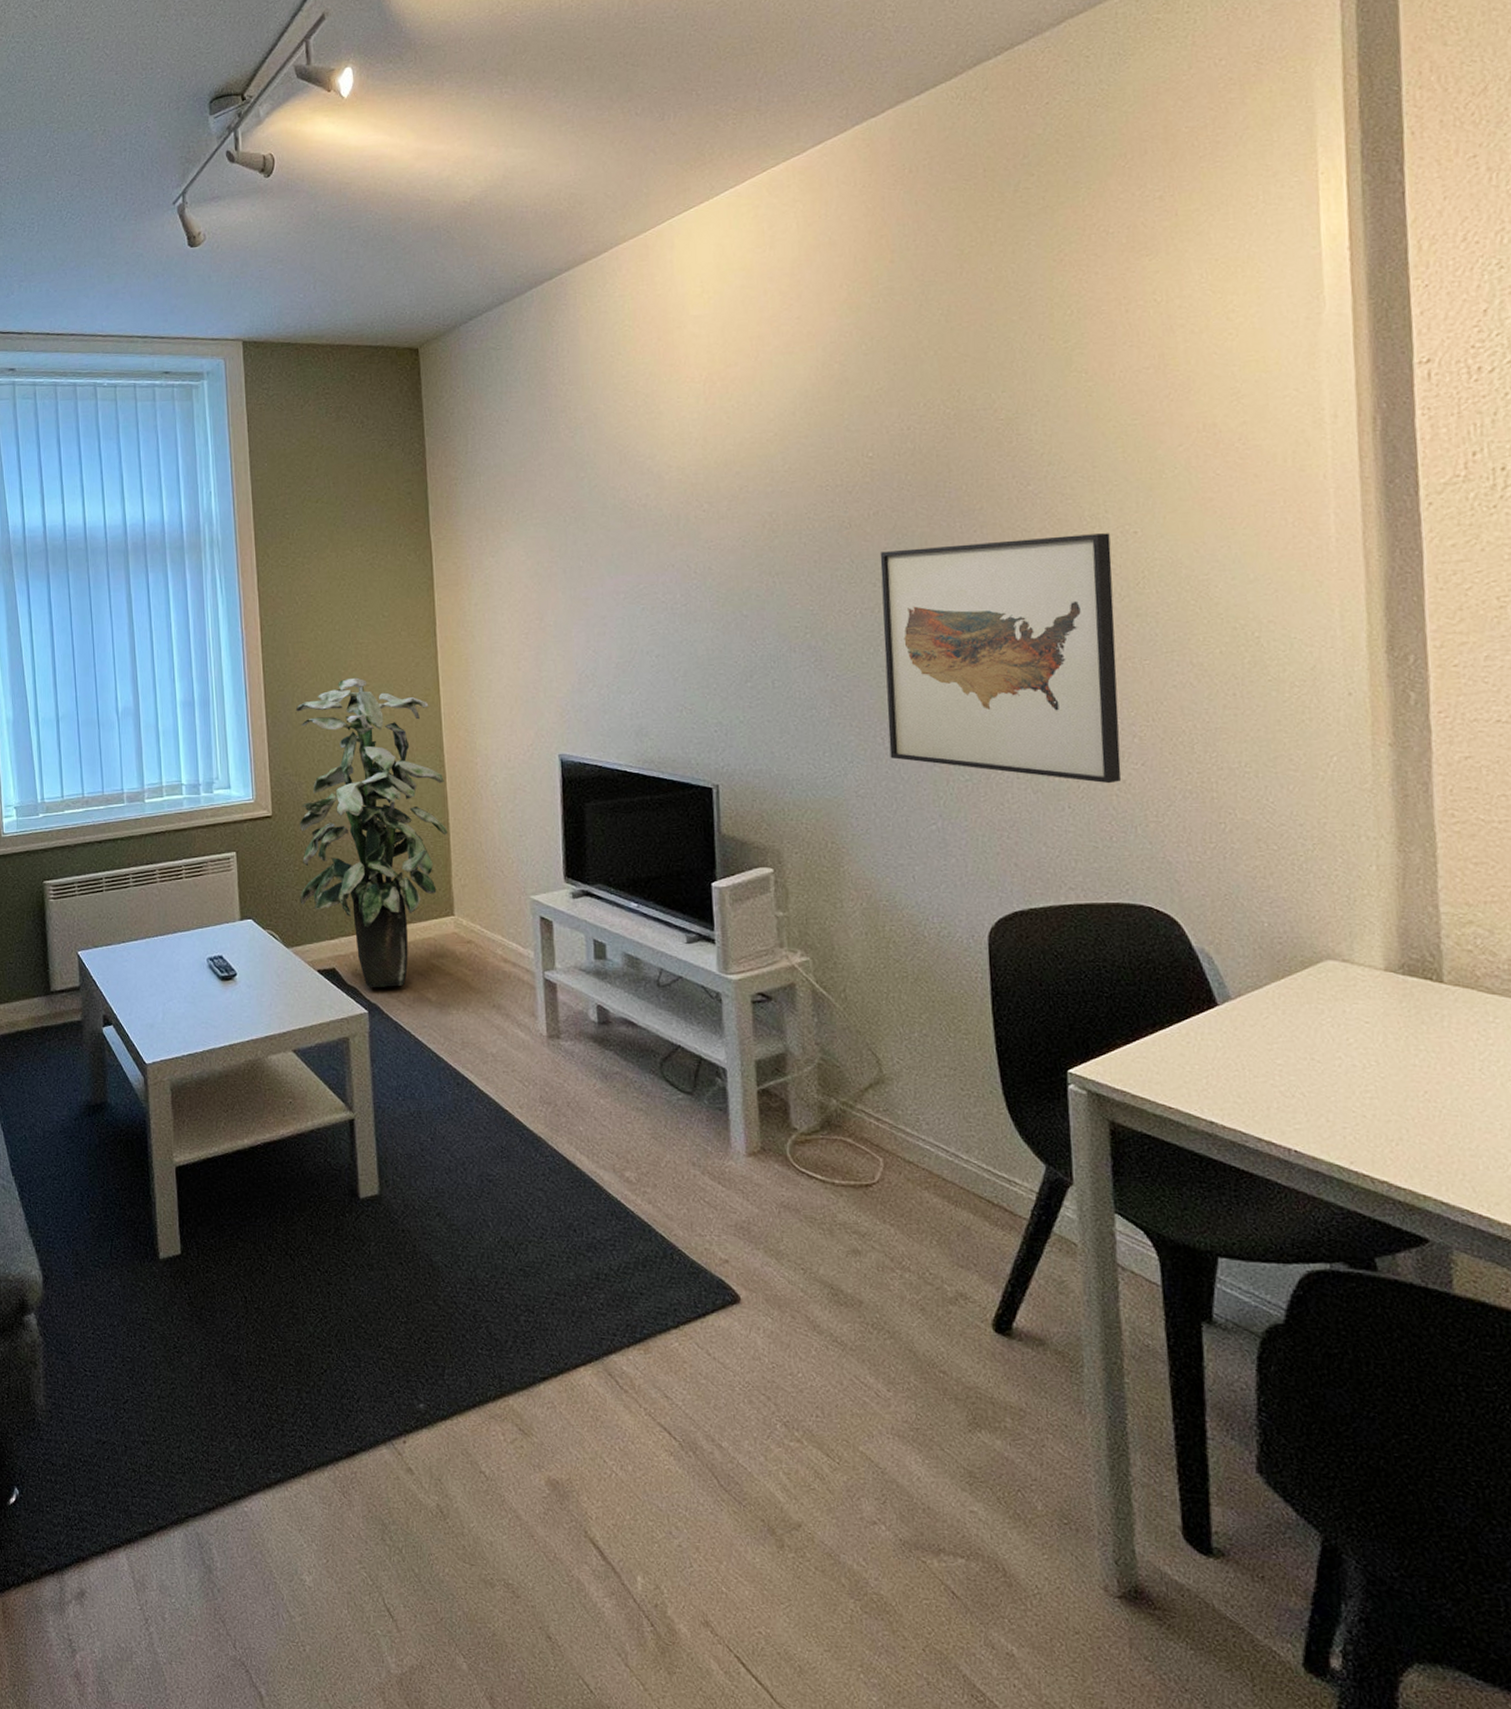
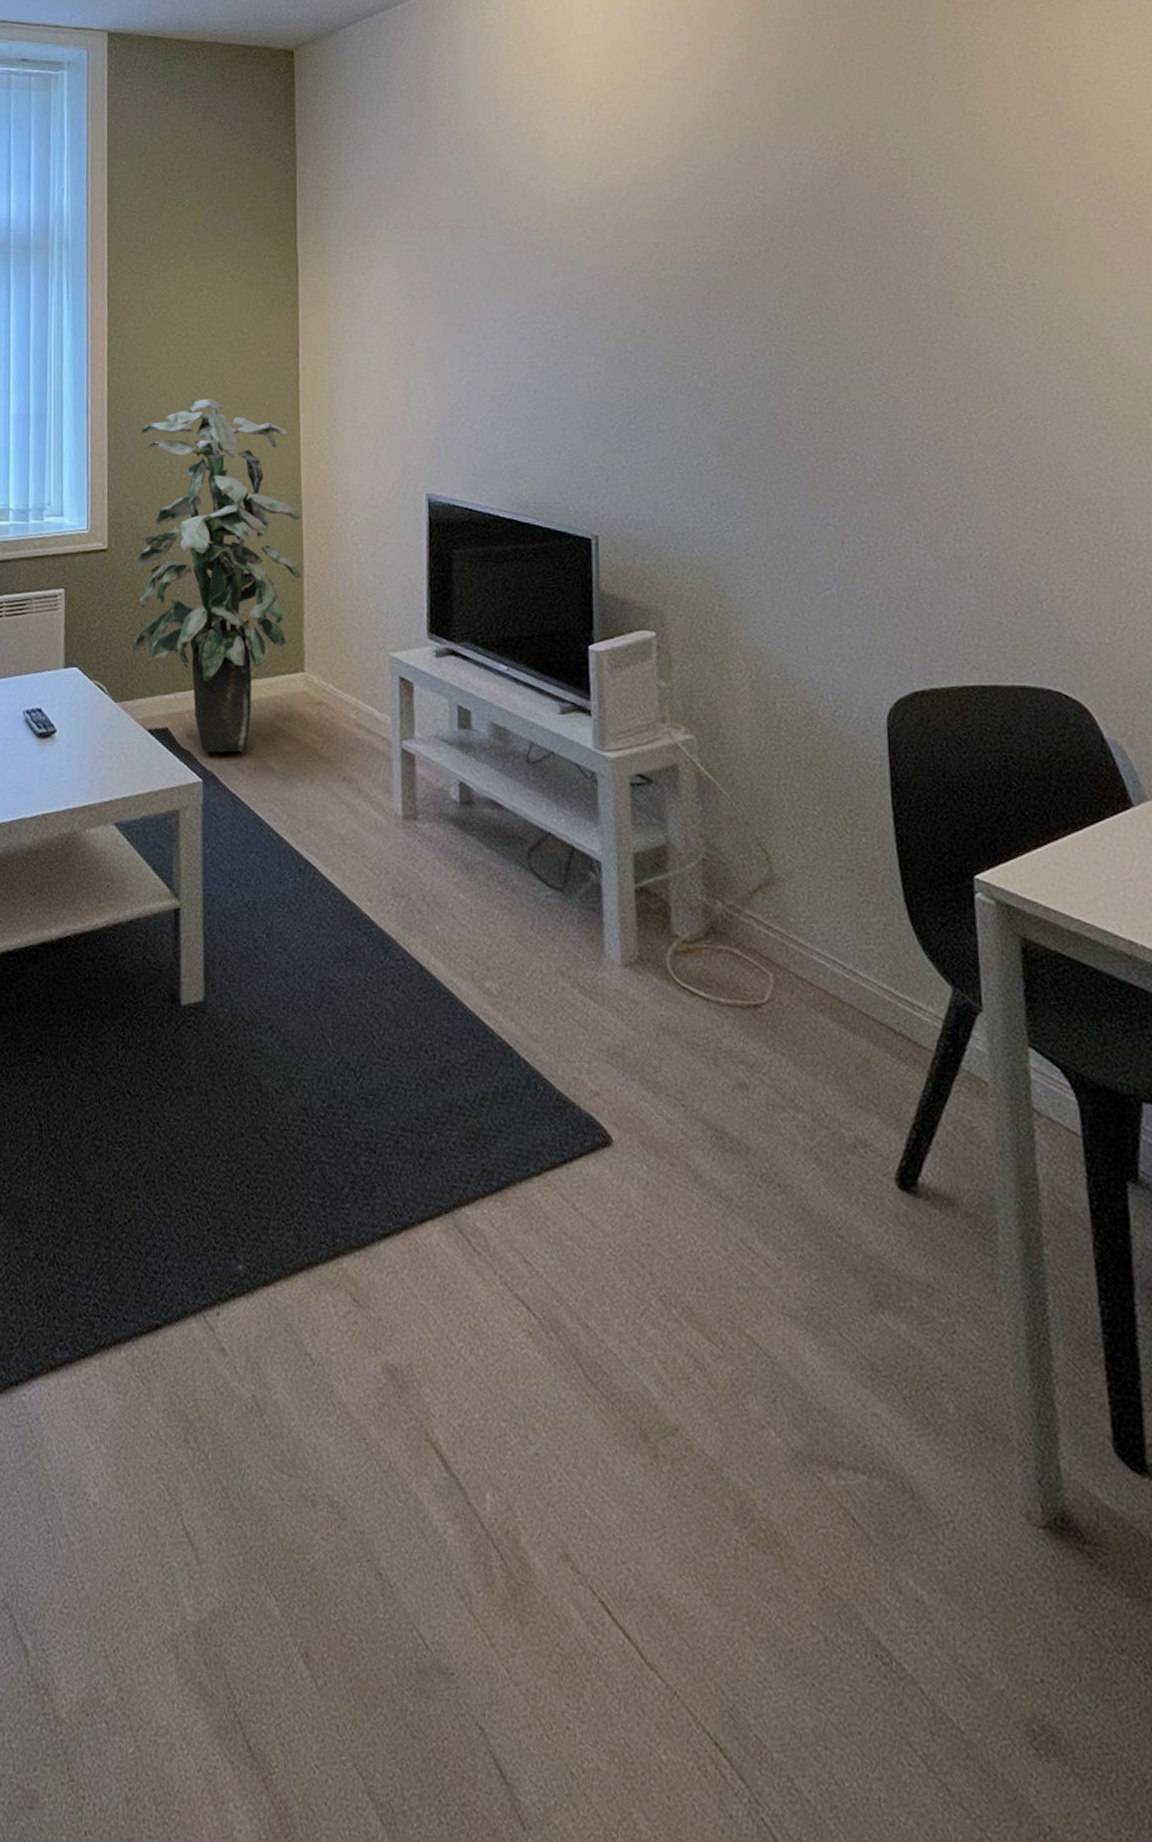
wall art: present [880,533,1122,784] -> none [771,284,1025,553]

